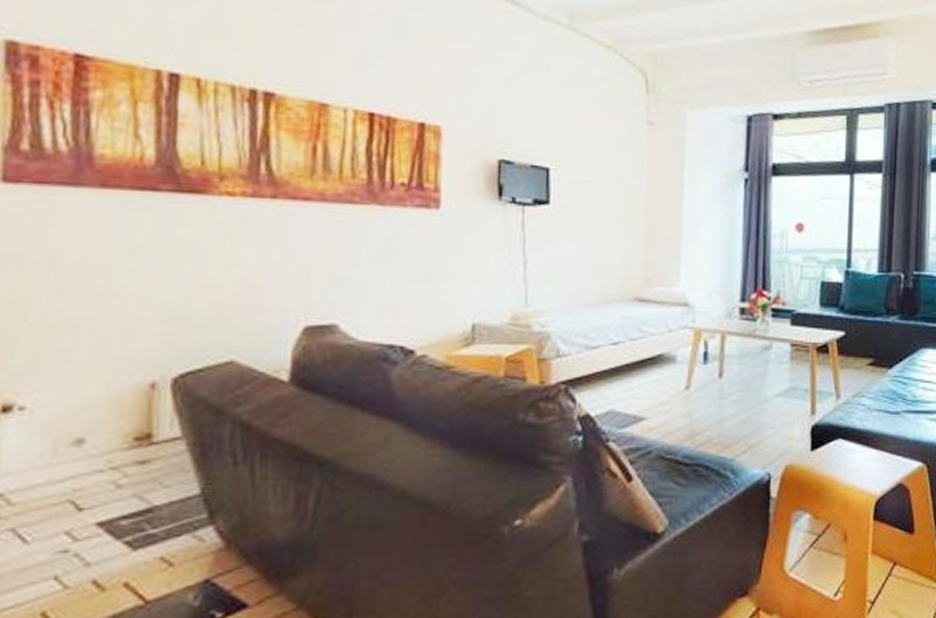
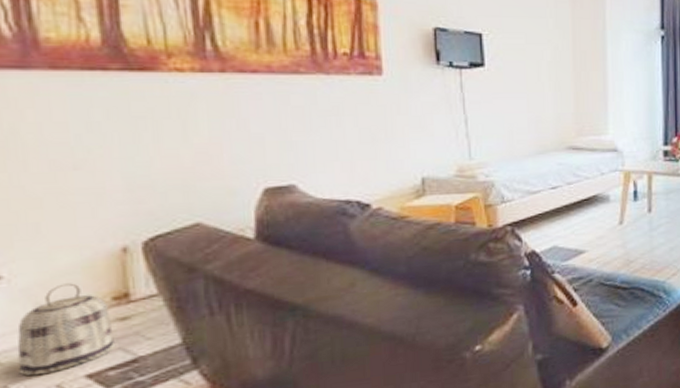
basket: none [29,419,132,520] -> present [17,283,116,376]

